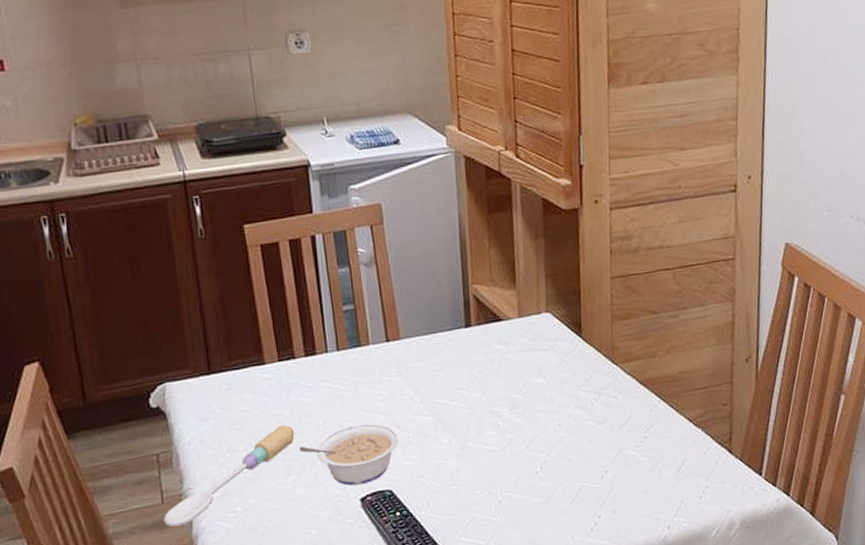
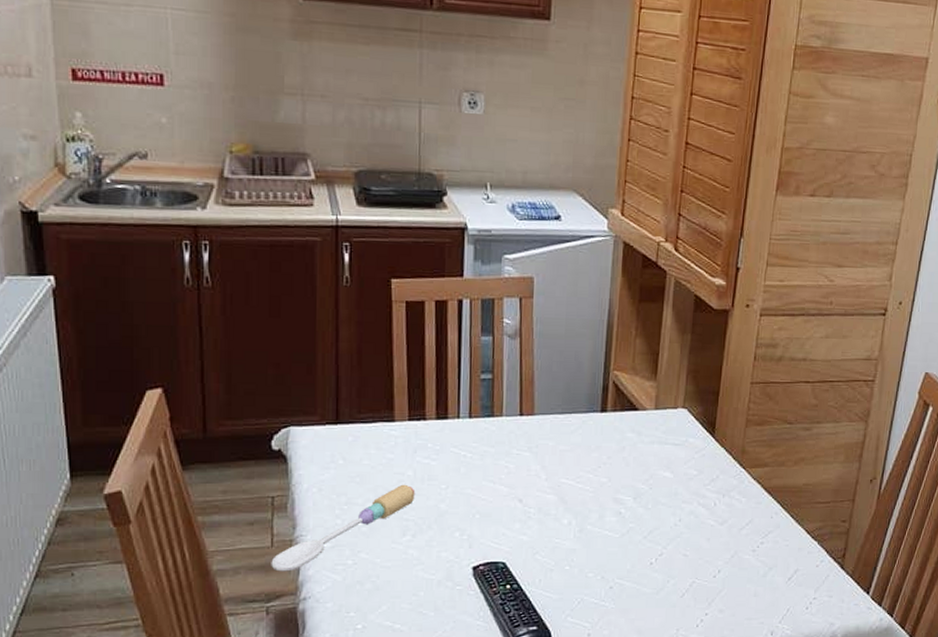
legume: present [299,424,399,486] -> none [418,494,519,554]

